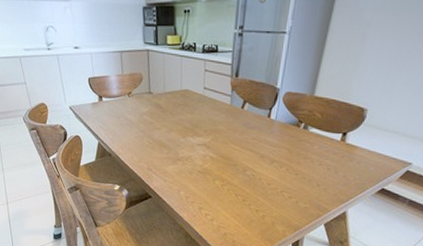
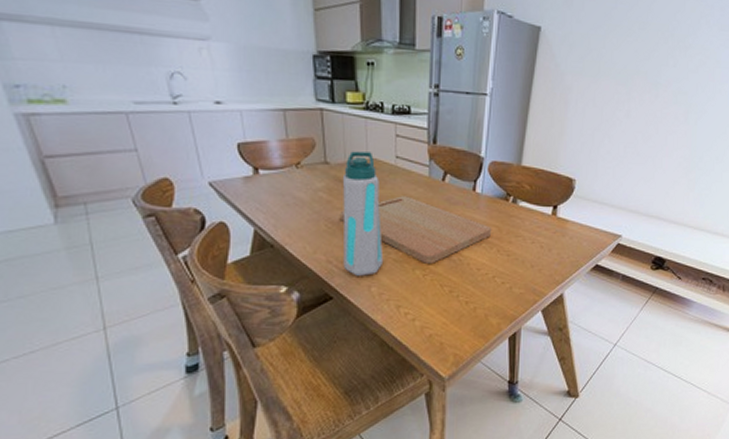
cutting board: none [158,120,282,177] -> present [339,196,491,264]
water bottle: none [160,83,191,182] -> present [342,151,384,276]

